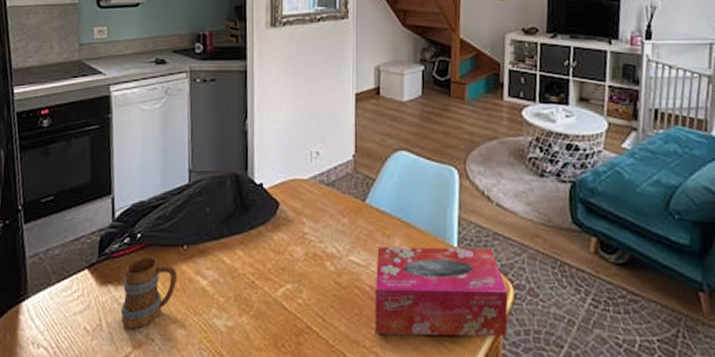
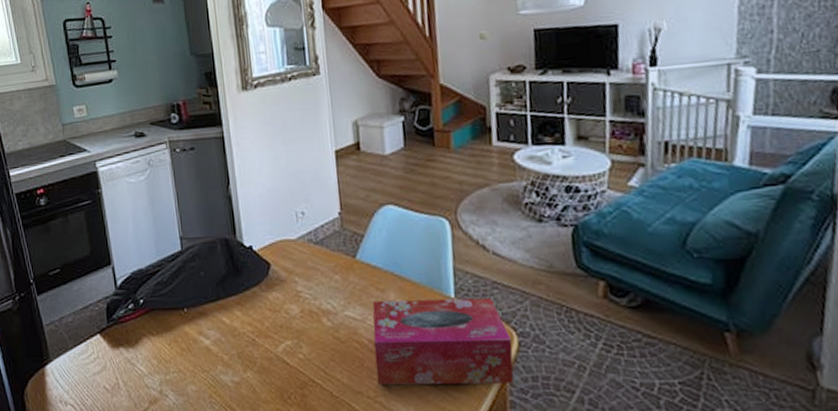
mug: present [120,255,178,329] -> none [133,319,183,386]

